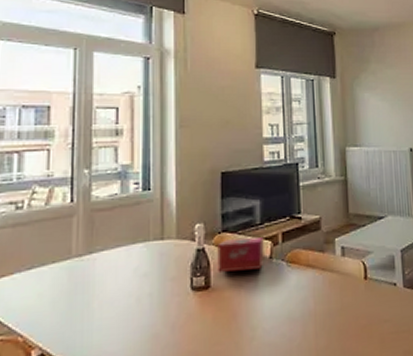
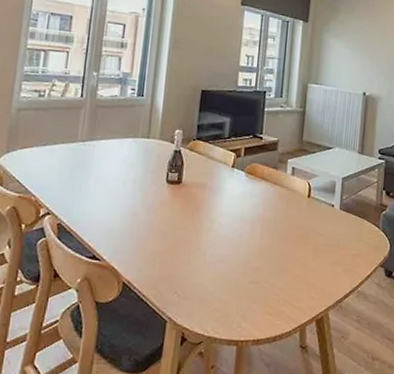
tissue box: present [217,237,264,272] -> none [189,146,229,175]

